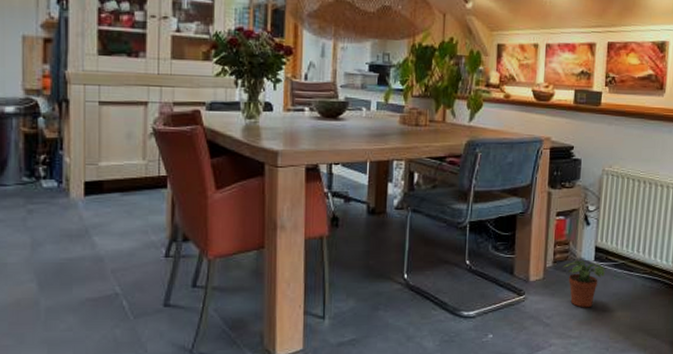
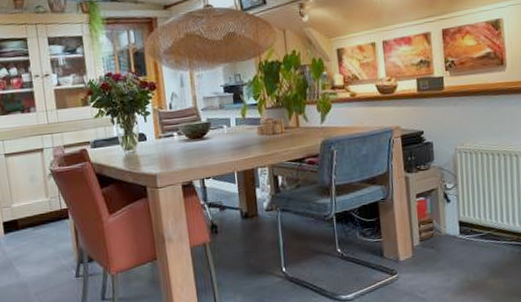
potted plant: present [562,260,606,308] -> none [430,235,473,280]

